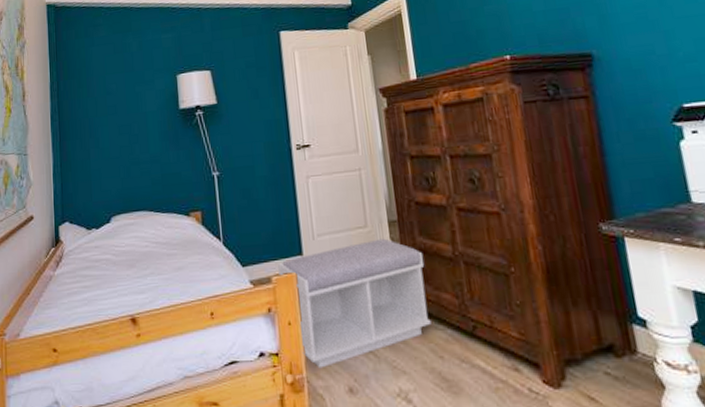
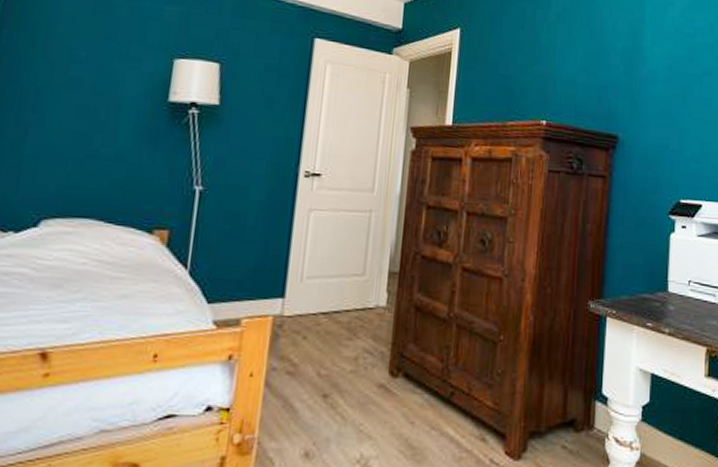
bench: present [278,238,431,369] -> none [251,290,418,429]

